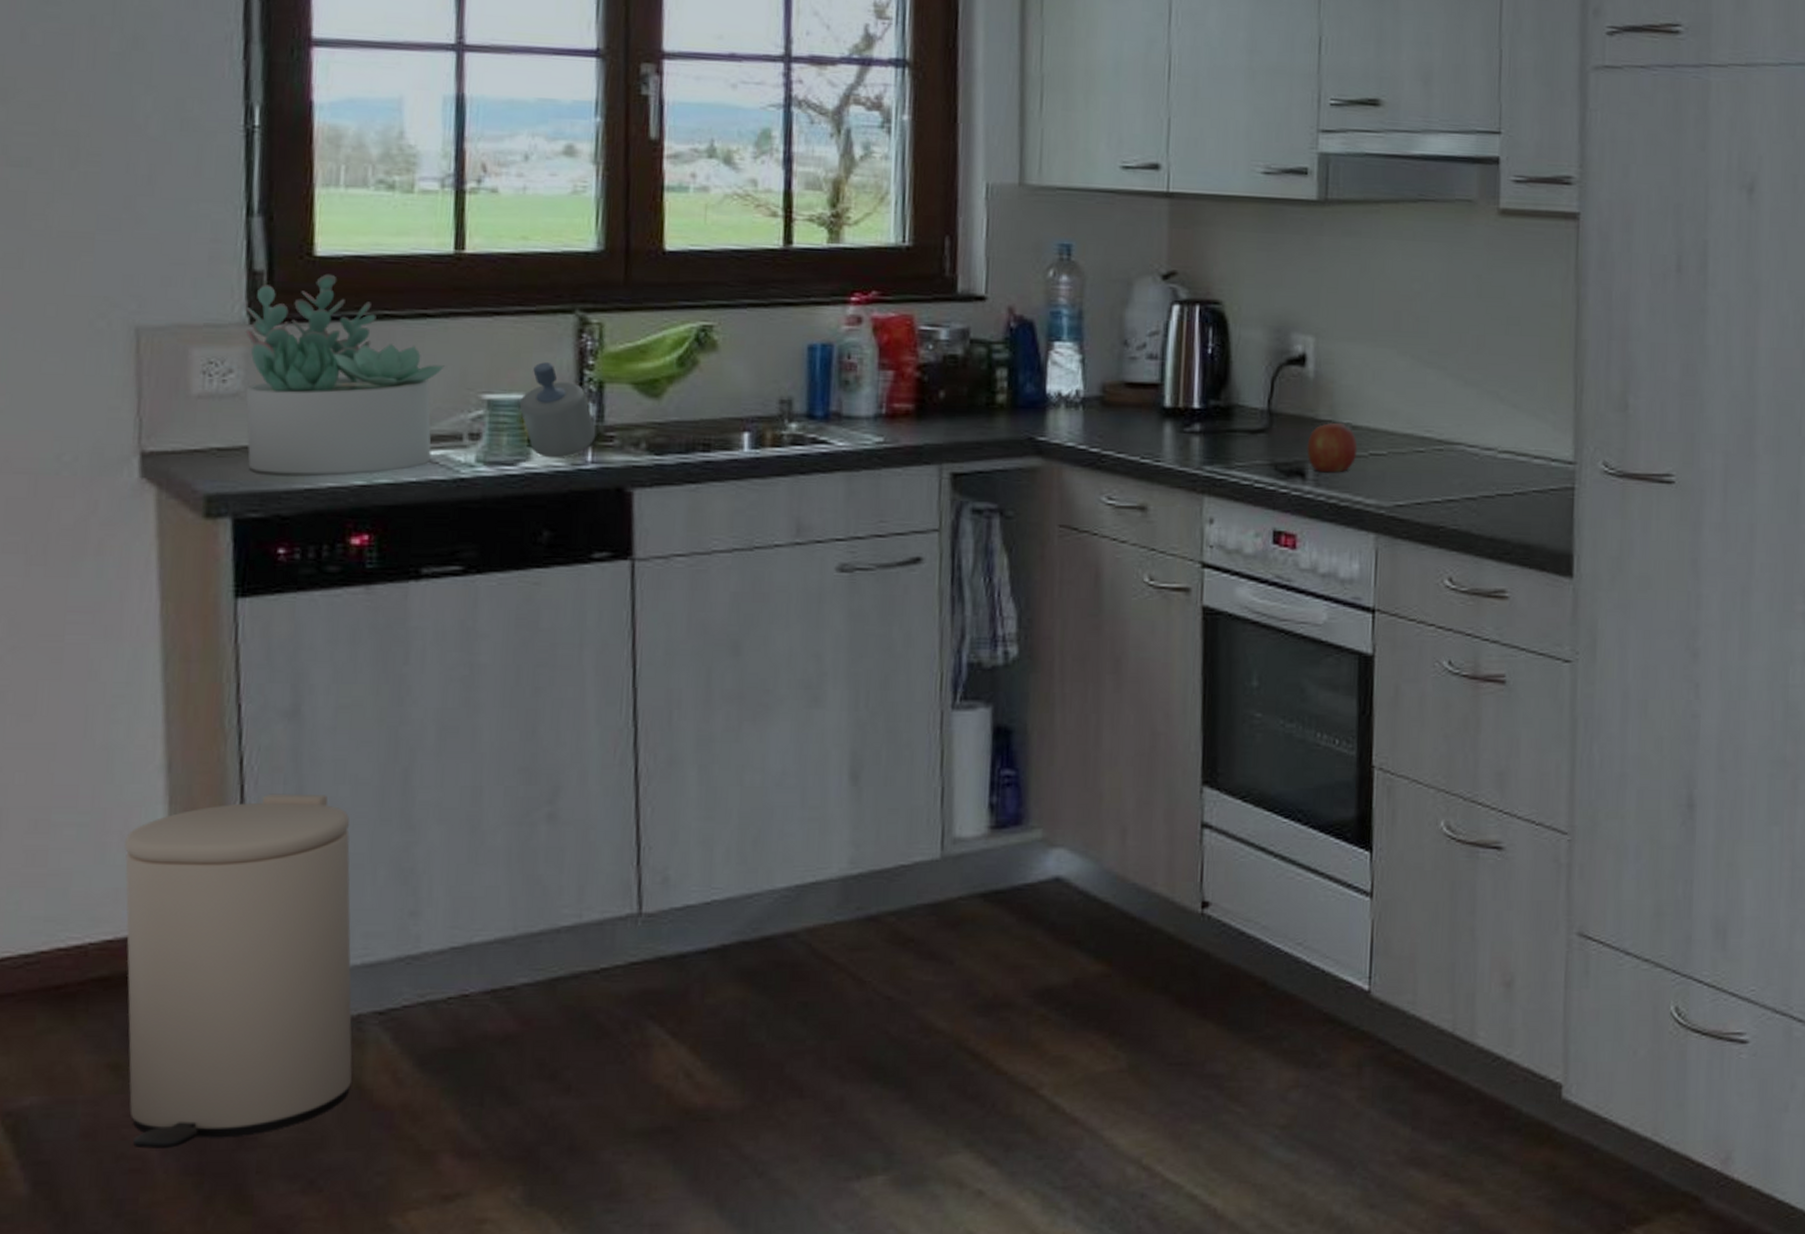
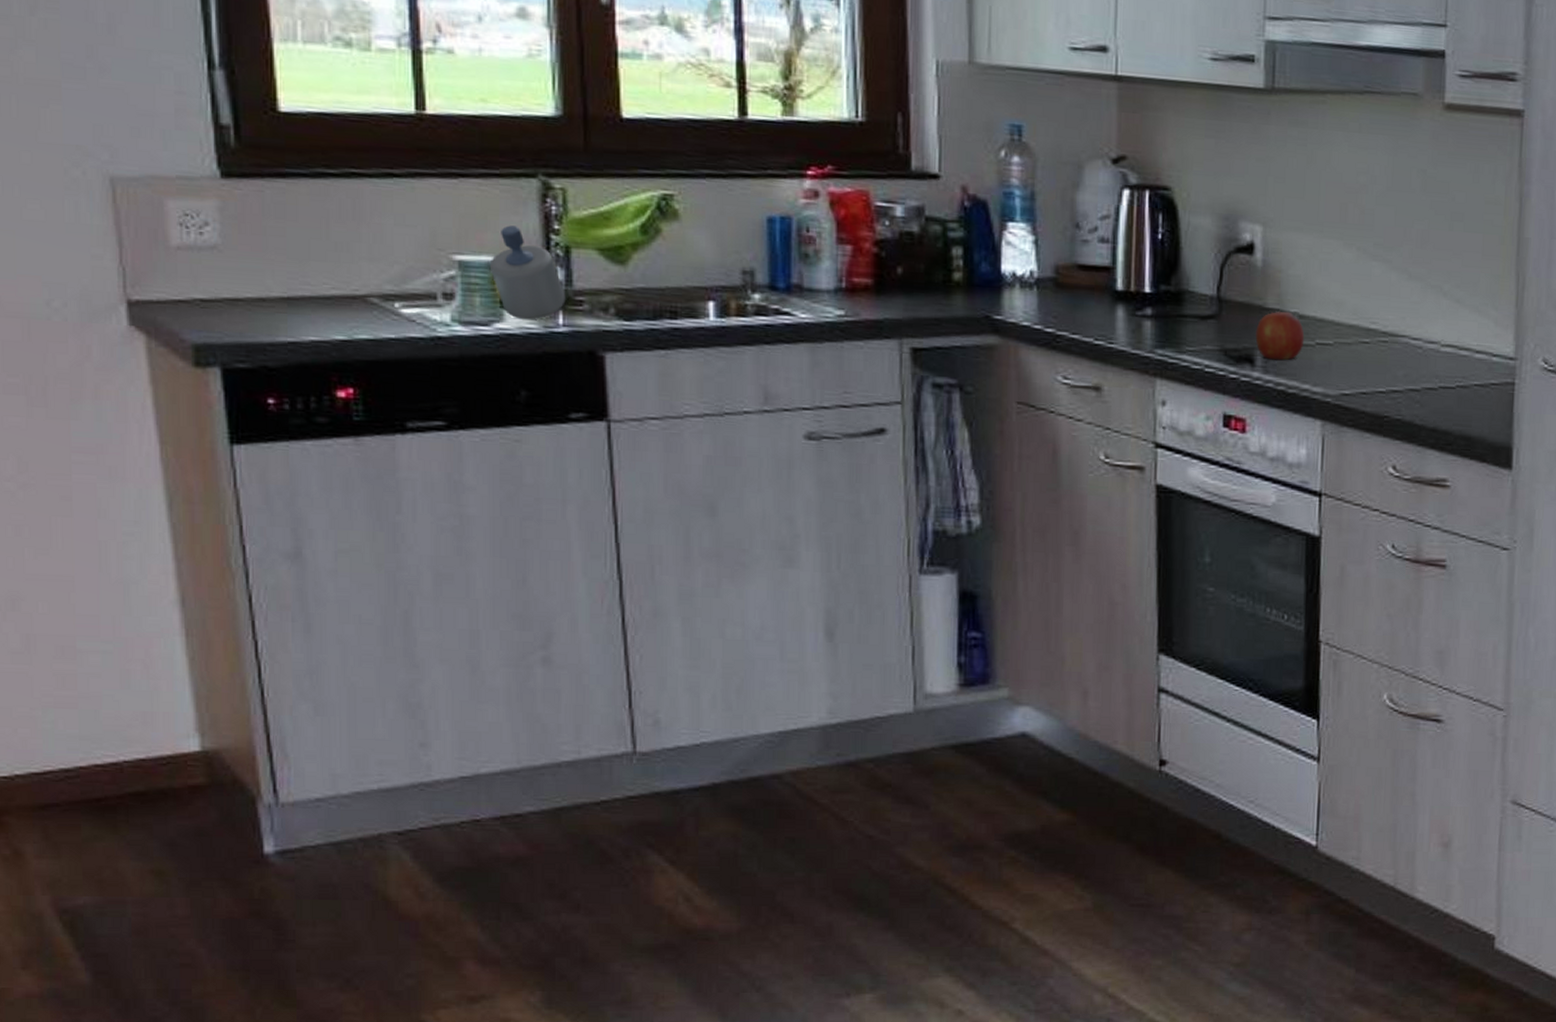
pedal bin: present [125,793,352,1149] -> none [148,630,377,946]
succulent plant: present [245,274,445,477] -> none [215,130,414,331]

